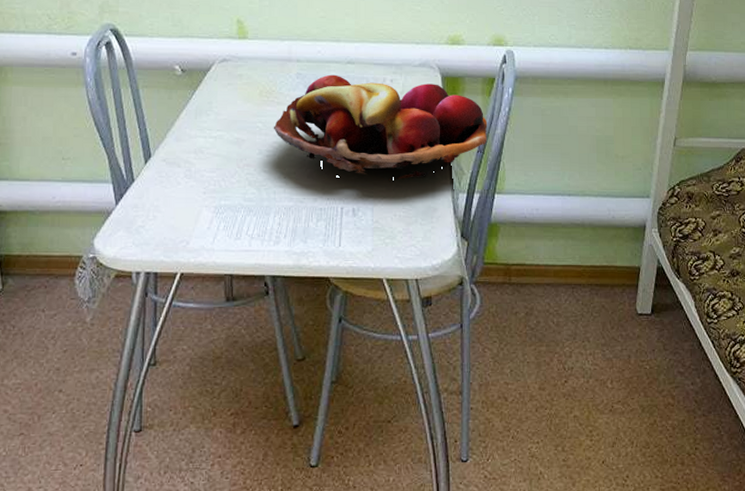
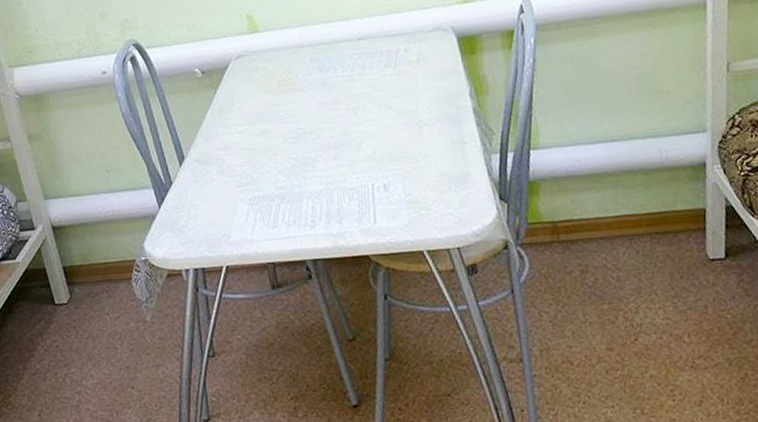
fruit basket: present [273,74,488,181] -> none [294,46,514,155]

